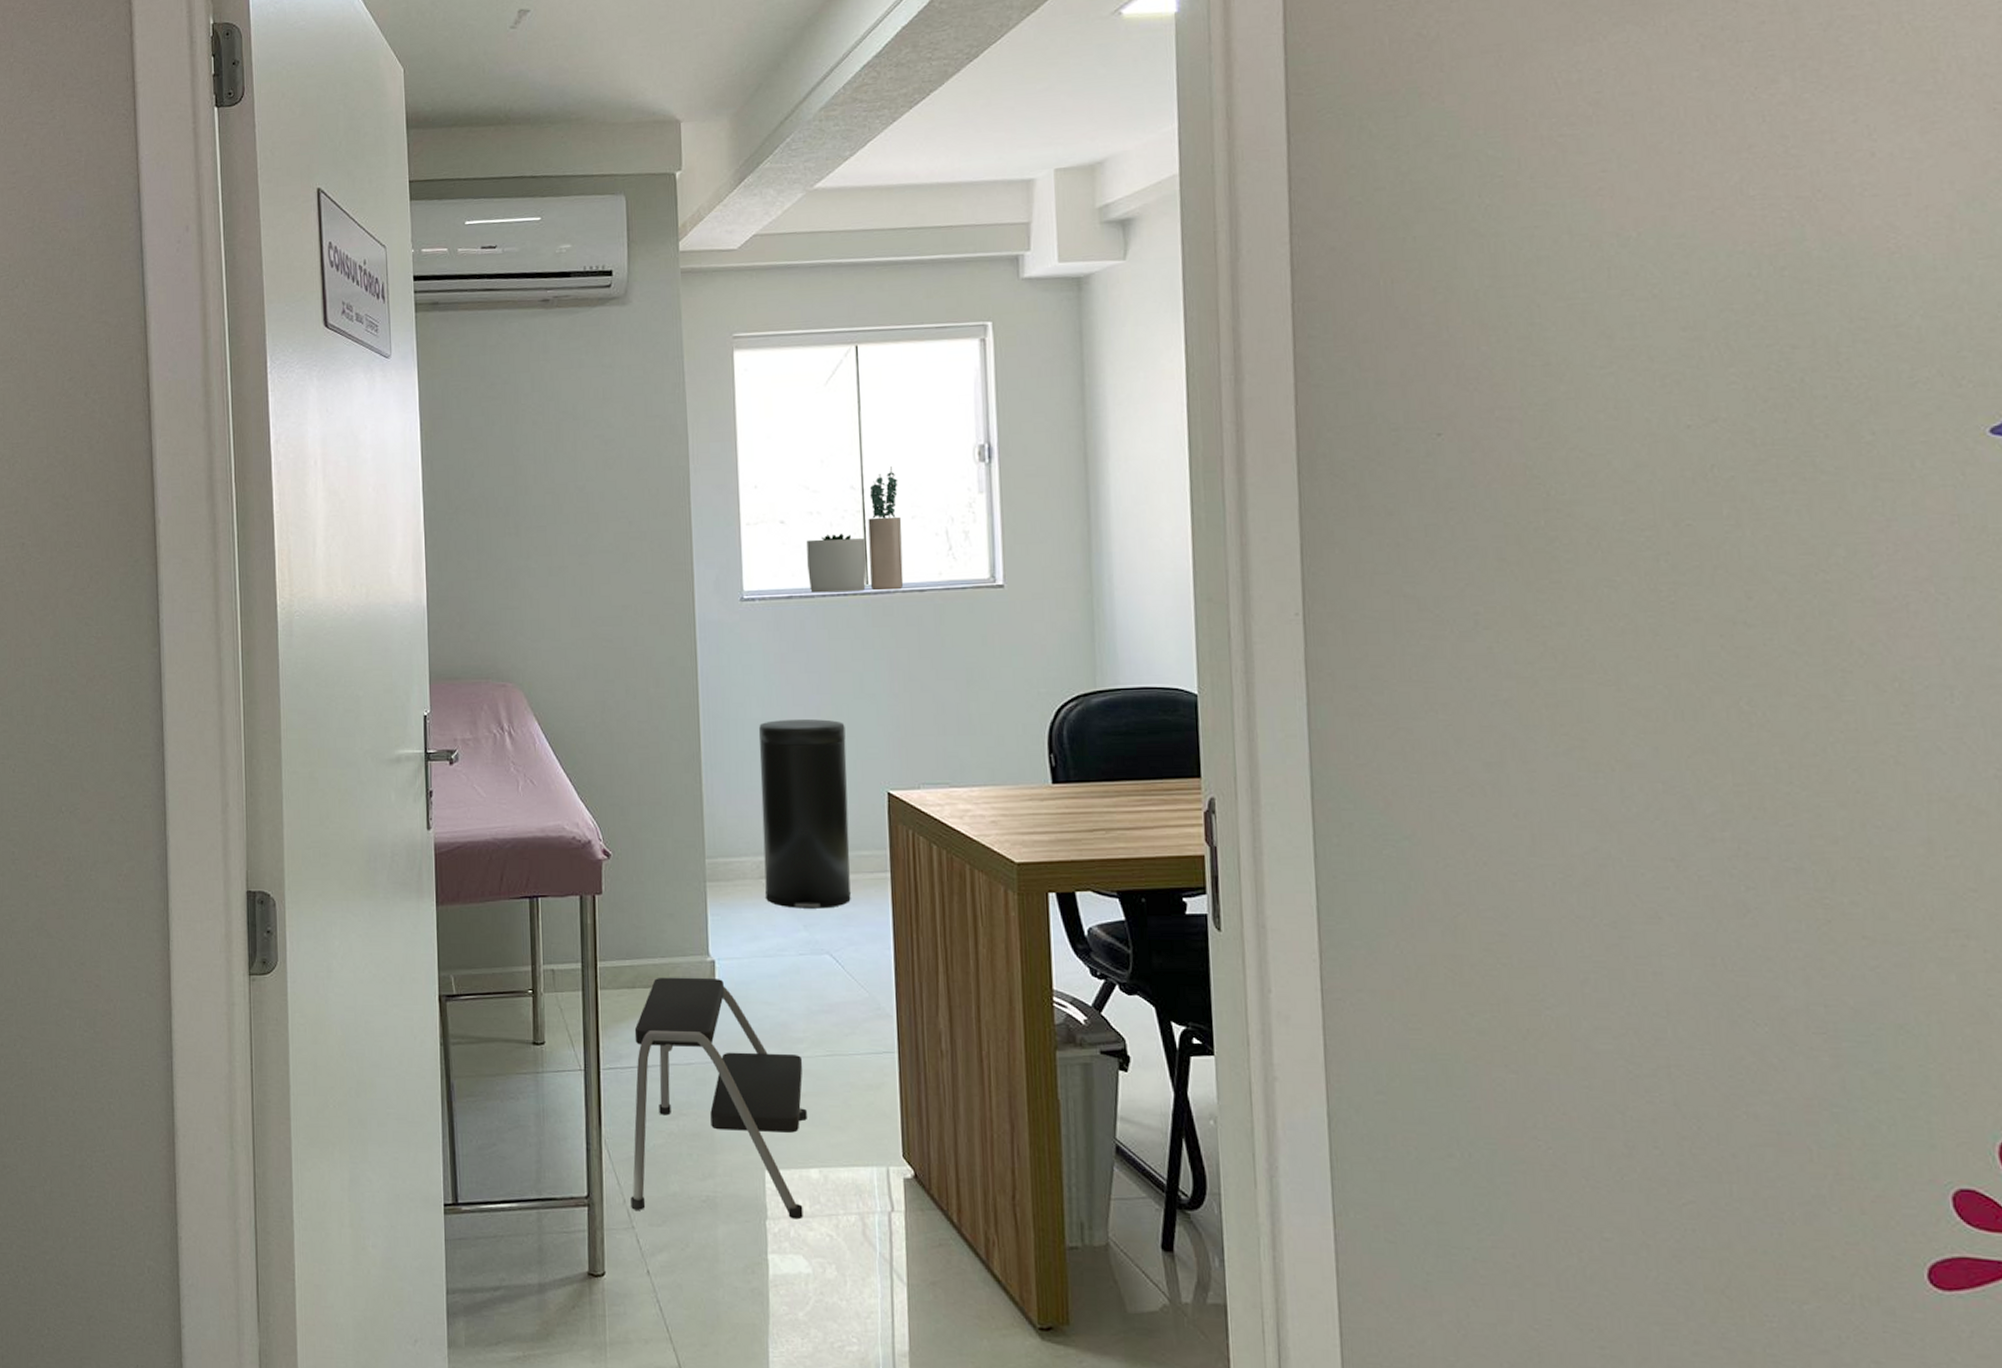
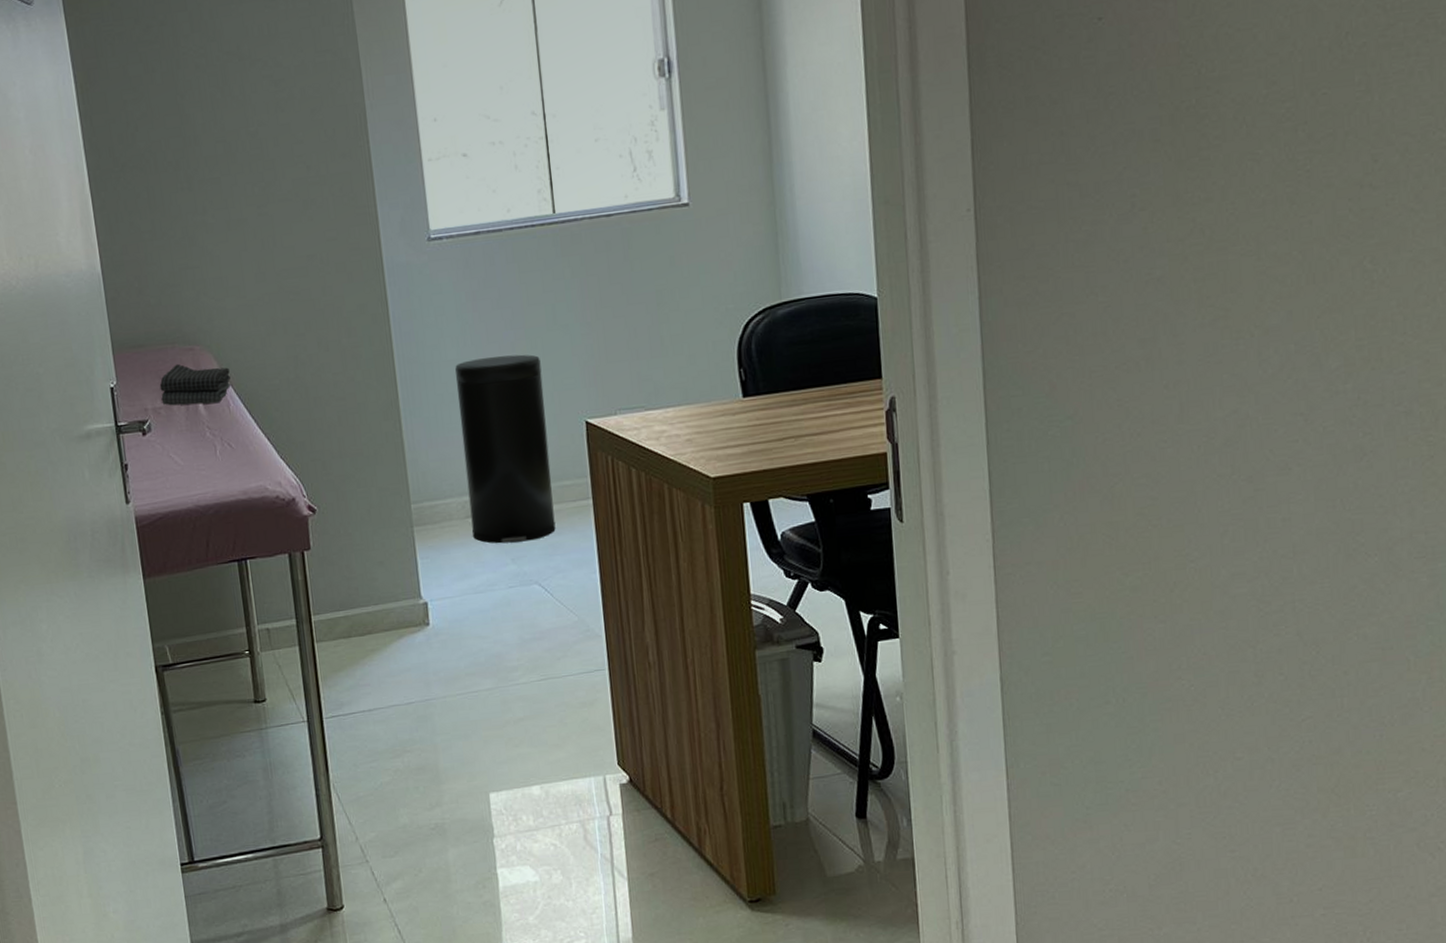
towel: none [470,698,539,739] -> present [159,363,231,406]
step stool: present [631,977,807,1220] -> none [353,619,528,845]
planter: present [806,533,867,593] -> none [490,162,553,227]
vase: present [868,466,904,591] -> none [551,88,591,220]

